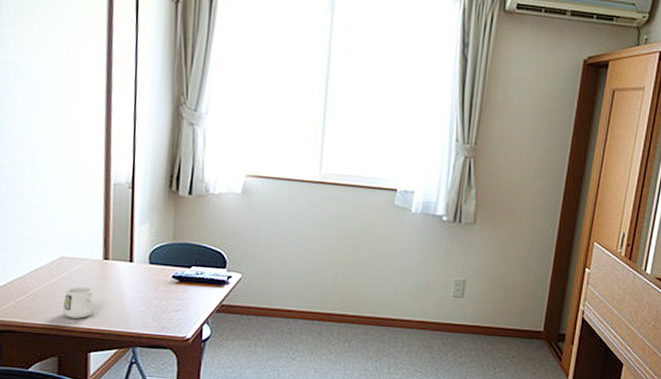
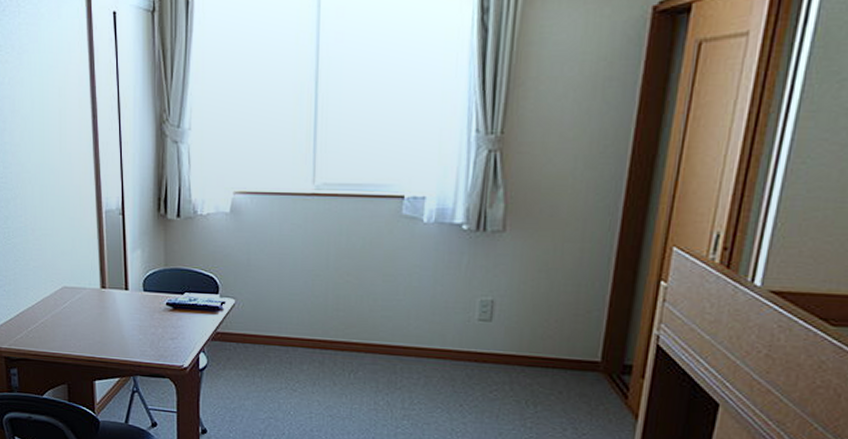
mug: present [62,286,95,319] -> none [68,315,97,347]

